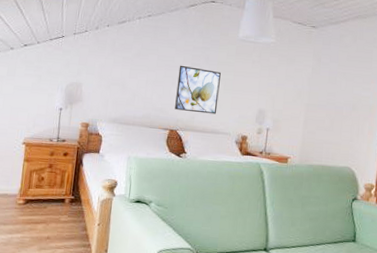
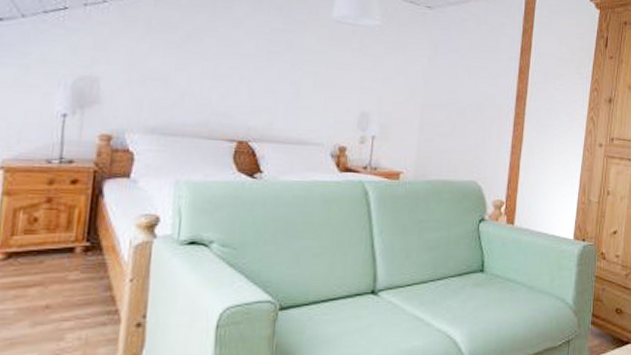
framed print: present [175,65,221,114] -> none [244,52,309,119]

